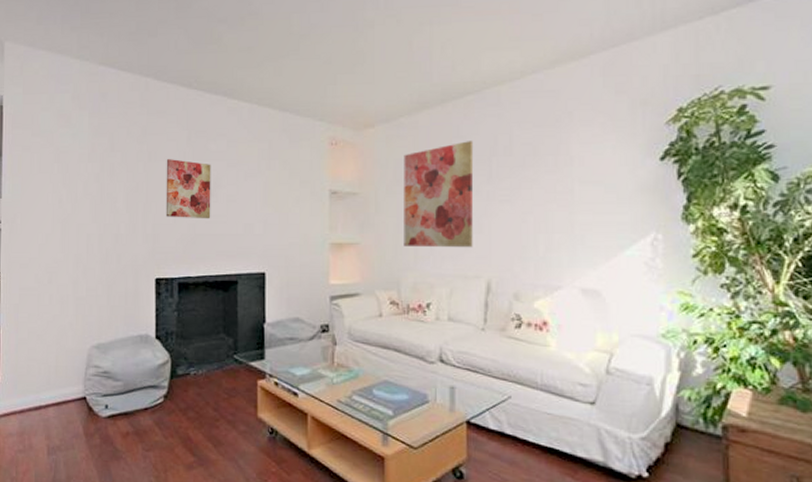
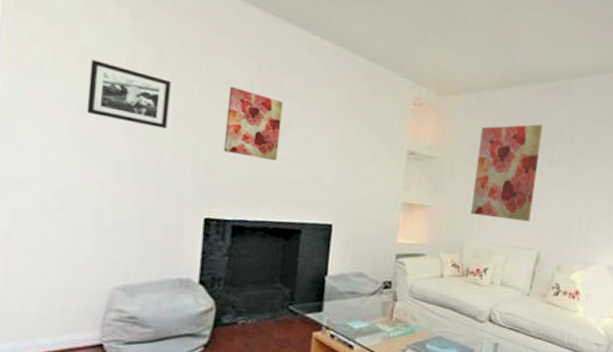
picture frame: none [63,157,122,204] -> present [86,59,171,129]

